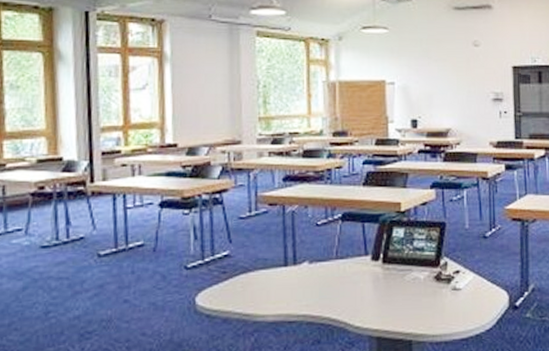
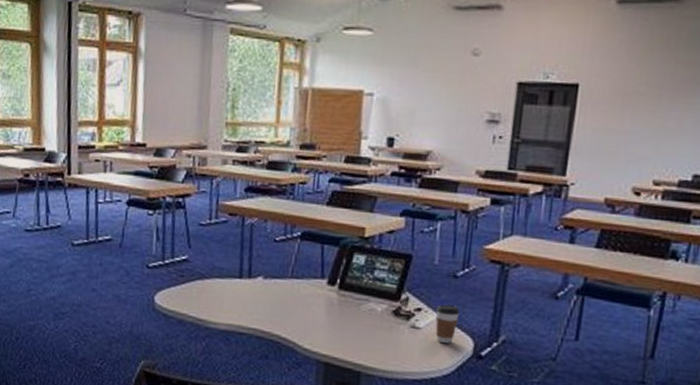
coffee cup: none [472,263,493,299] -> present [435,304,460,343]

